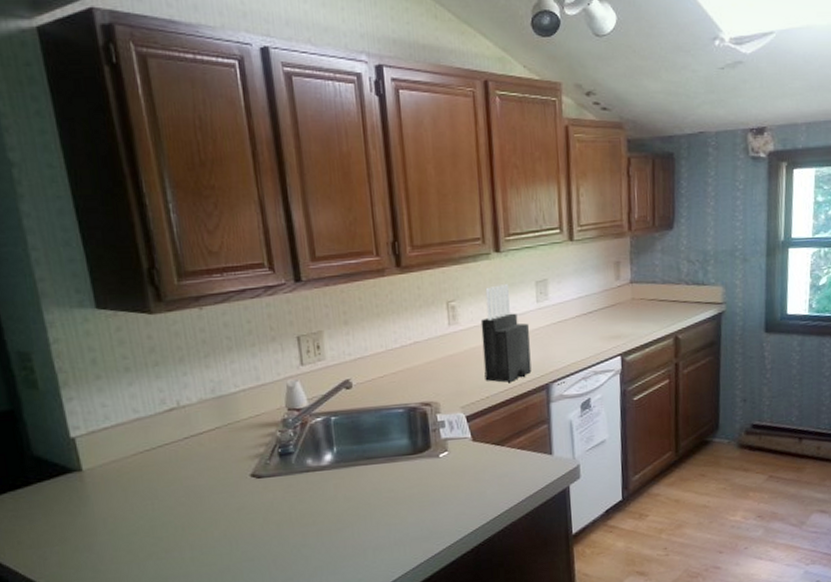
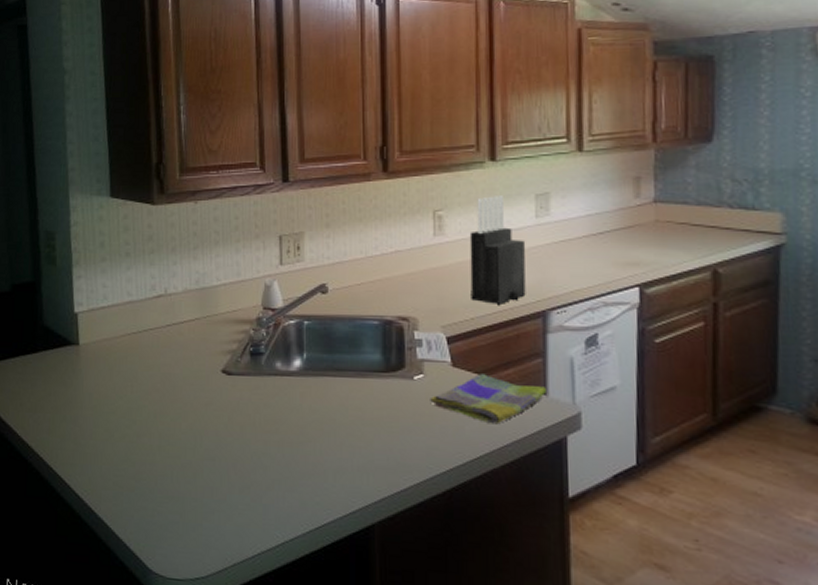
dish towel: none [455,444,552,486] -> present [430,374,546,425]

